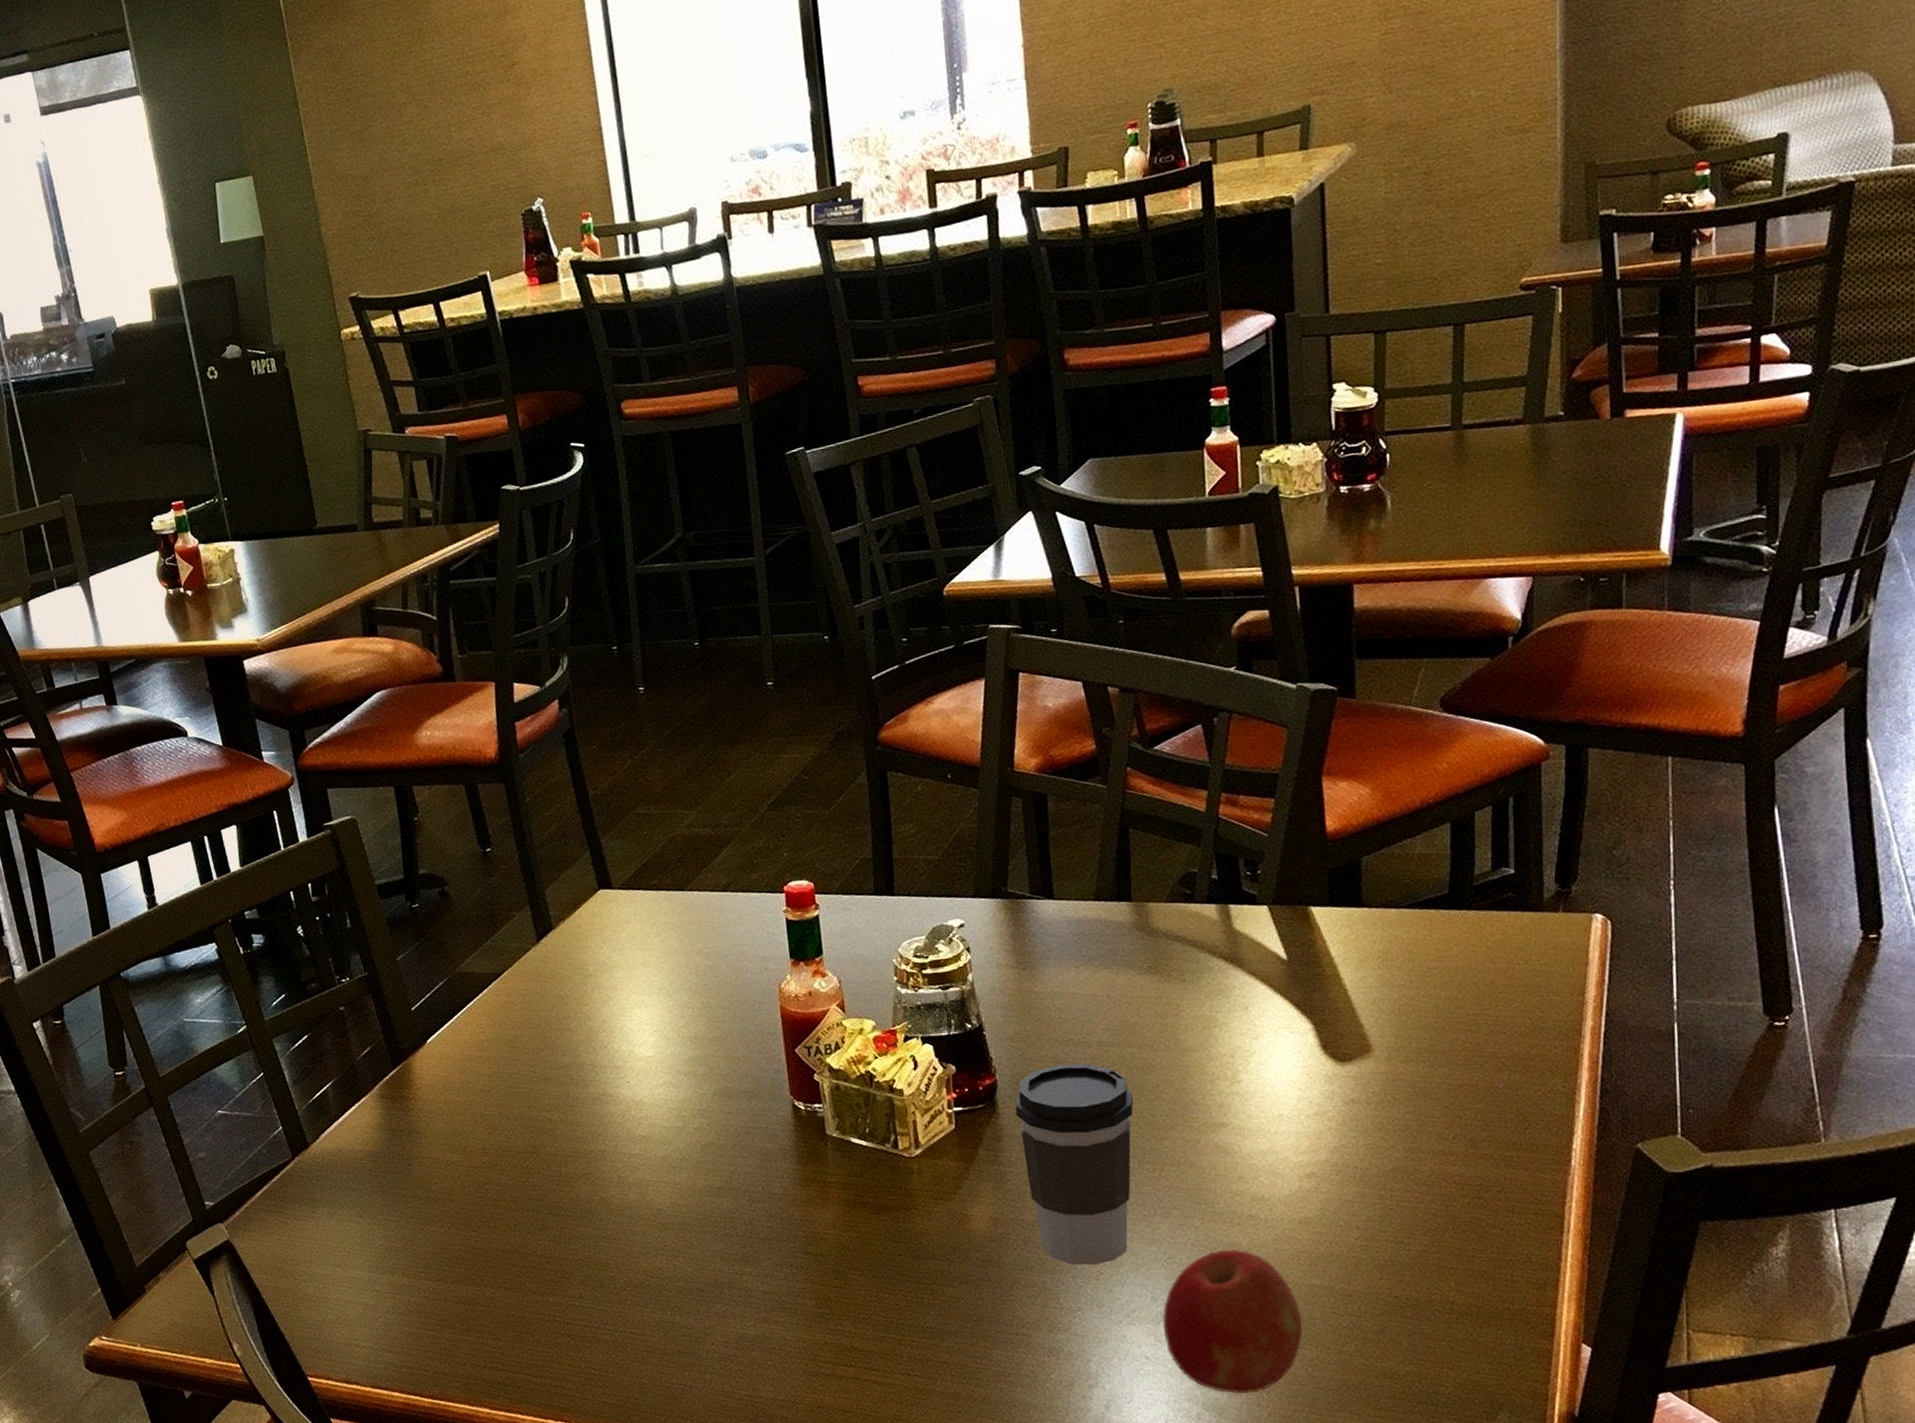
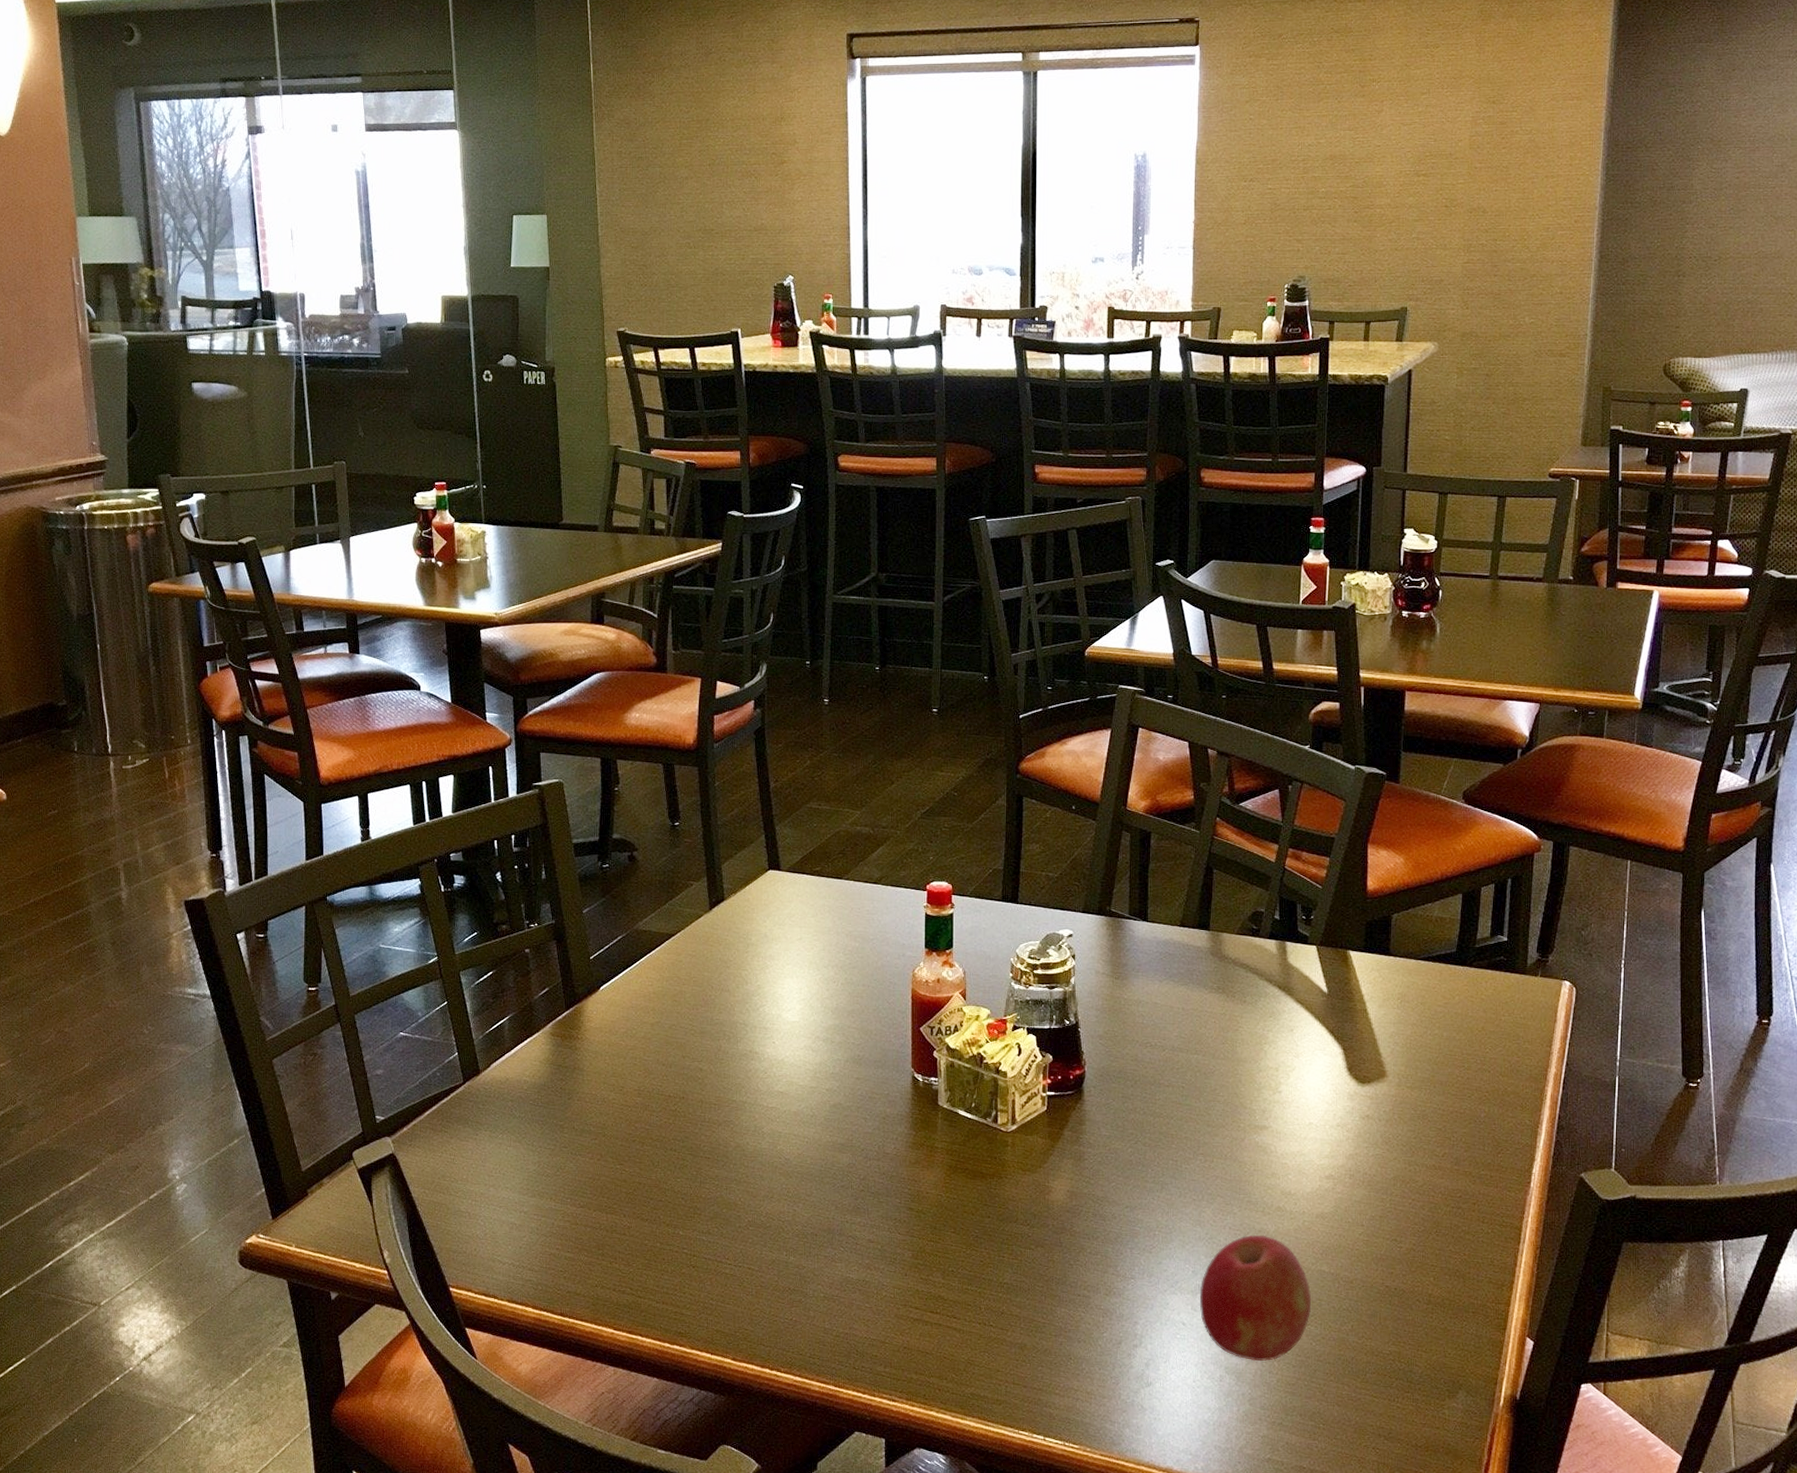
coffee cup: present [1015,1063,1134,1265] -> none [1098,1063,1194,1239]

